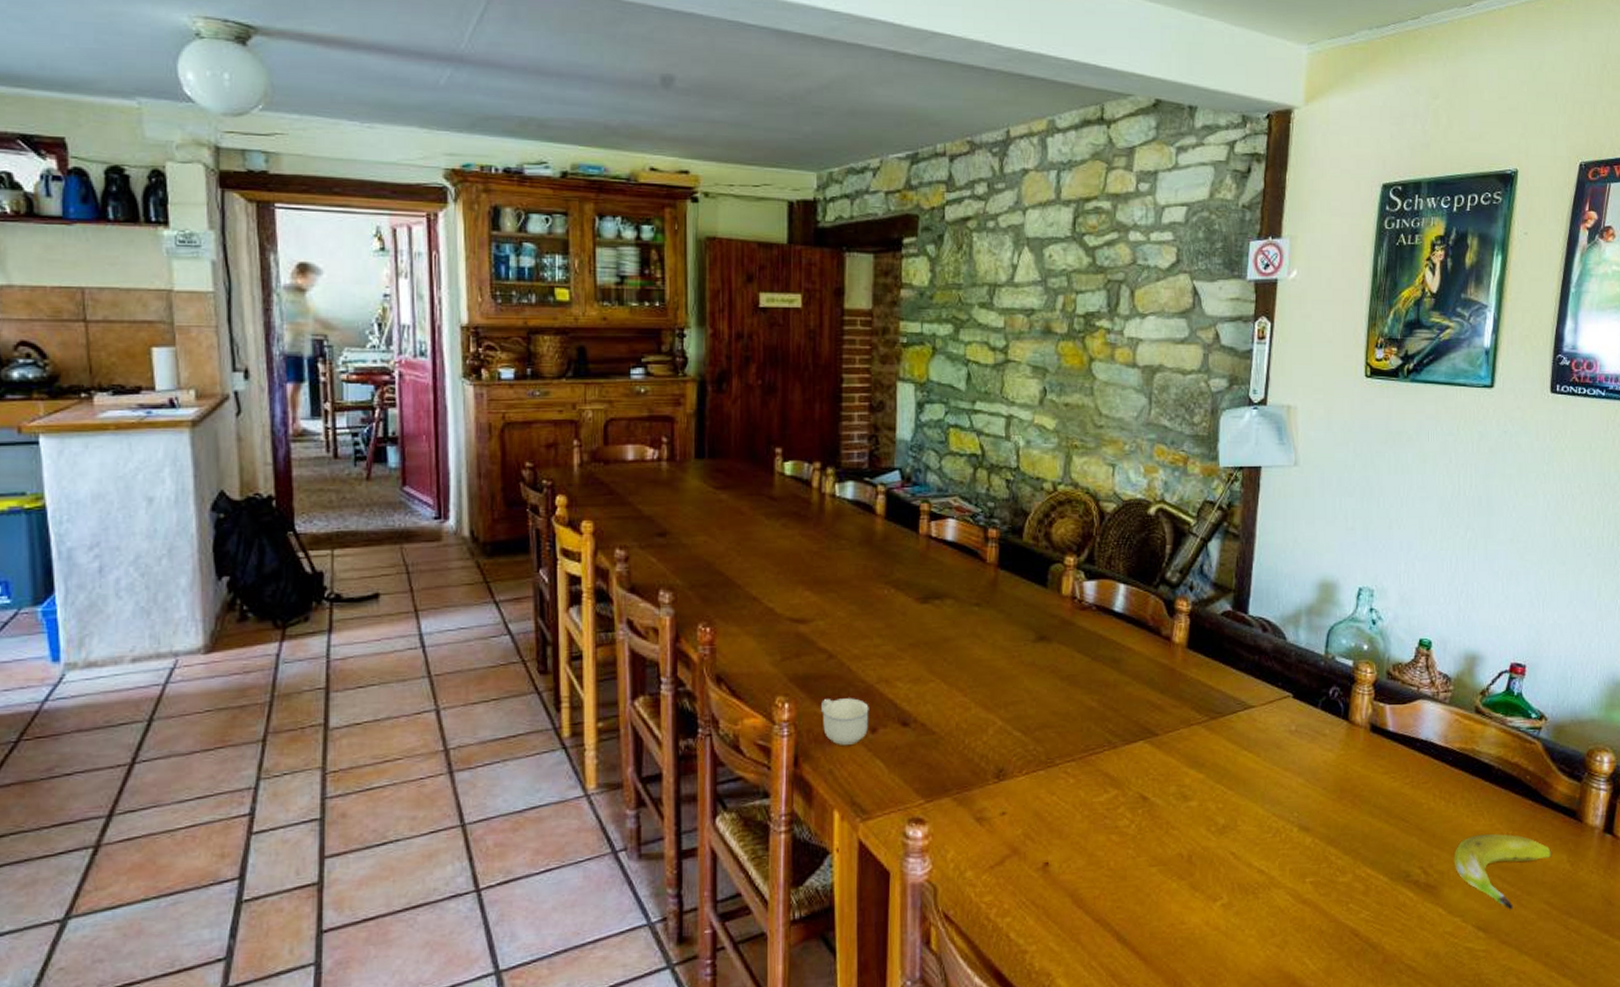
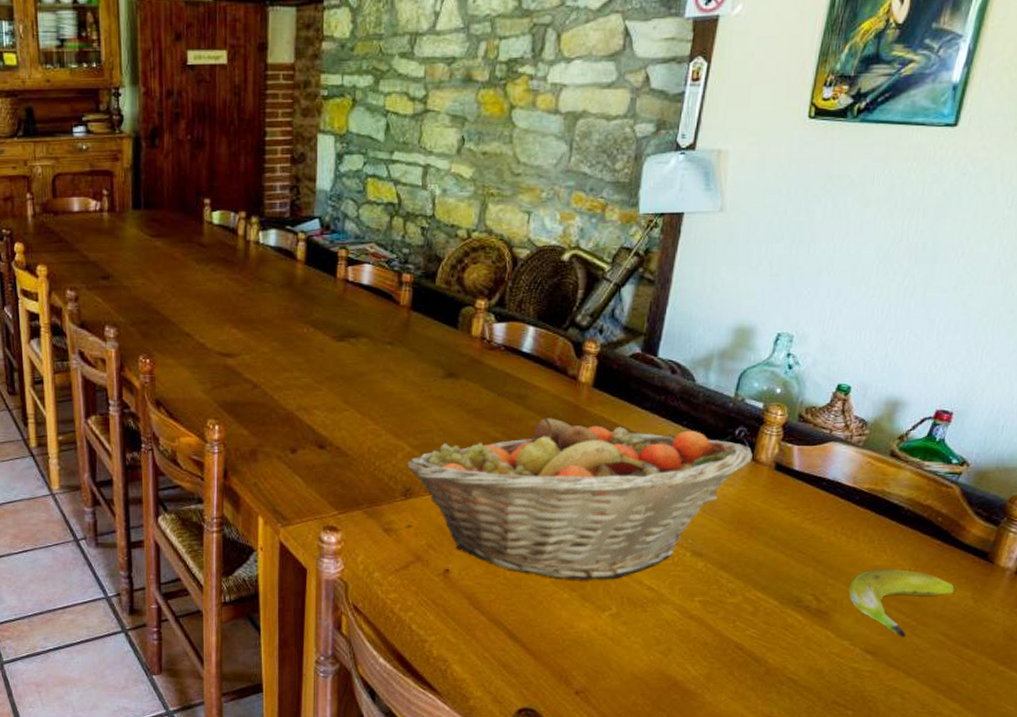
cup: present [821,698,869,745] -> none [247,423,290,462]
fruit basket: none [999,683,1348,867] -> present [407,418,753,581]

